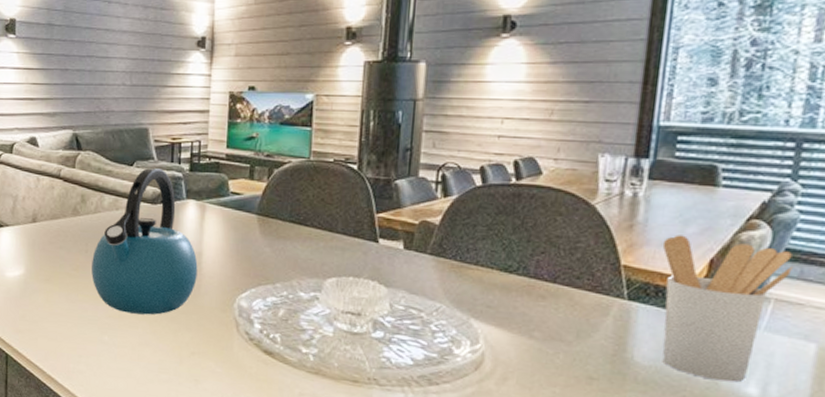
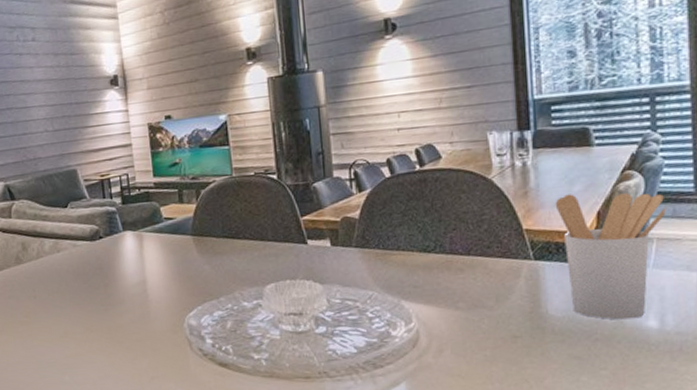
kettle: present [91,167,198,315] -> none [41,205,145,350]

